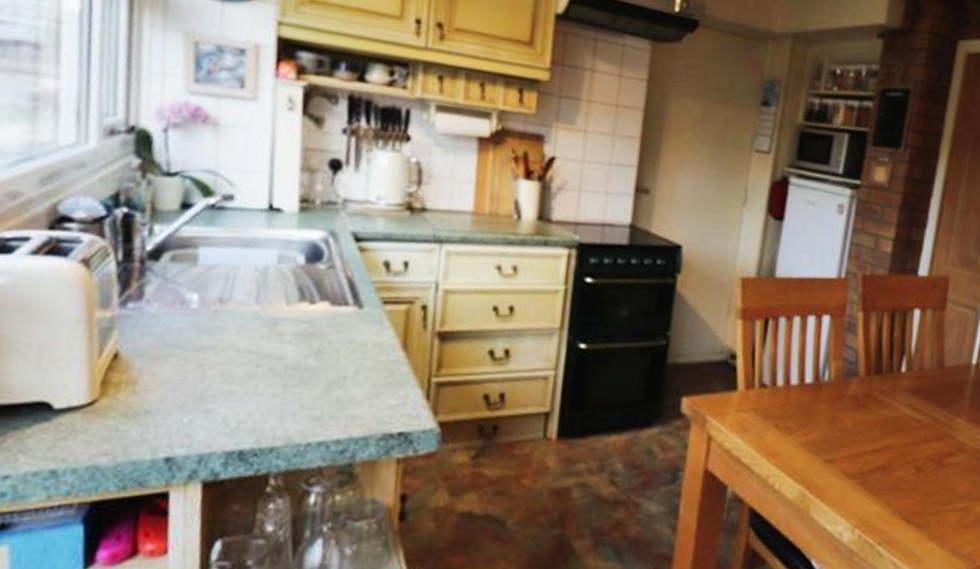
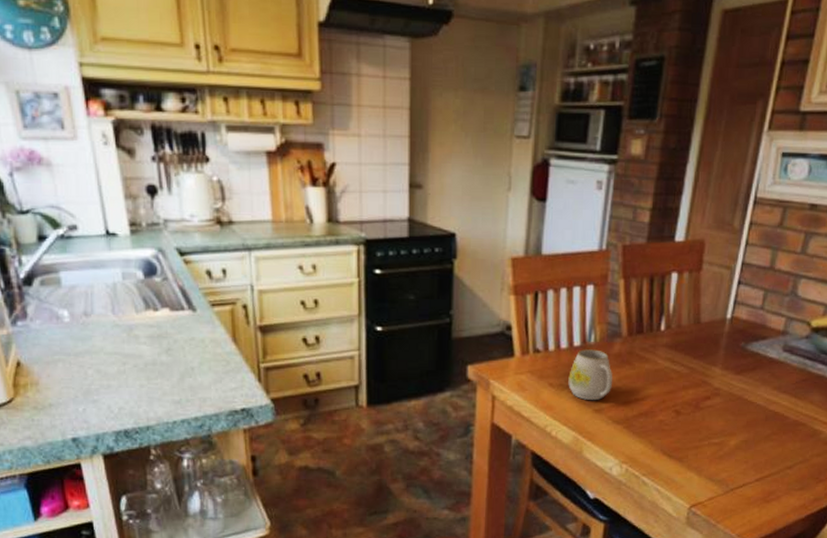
mug: none [796,387,848,449] -> present [568,349,613,400]

